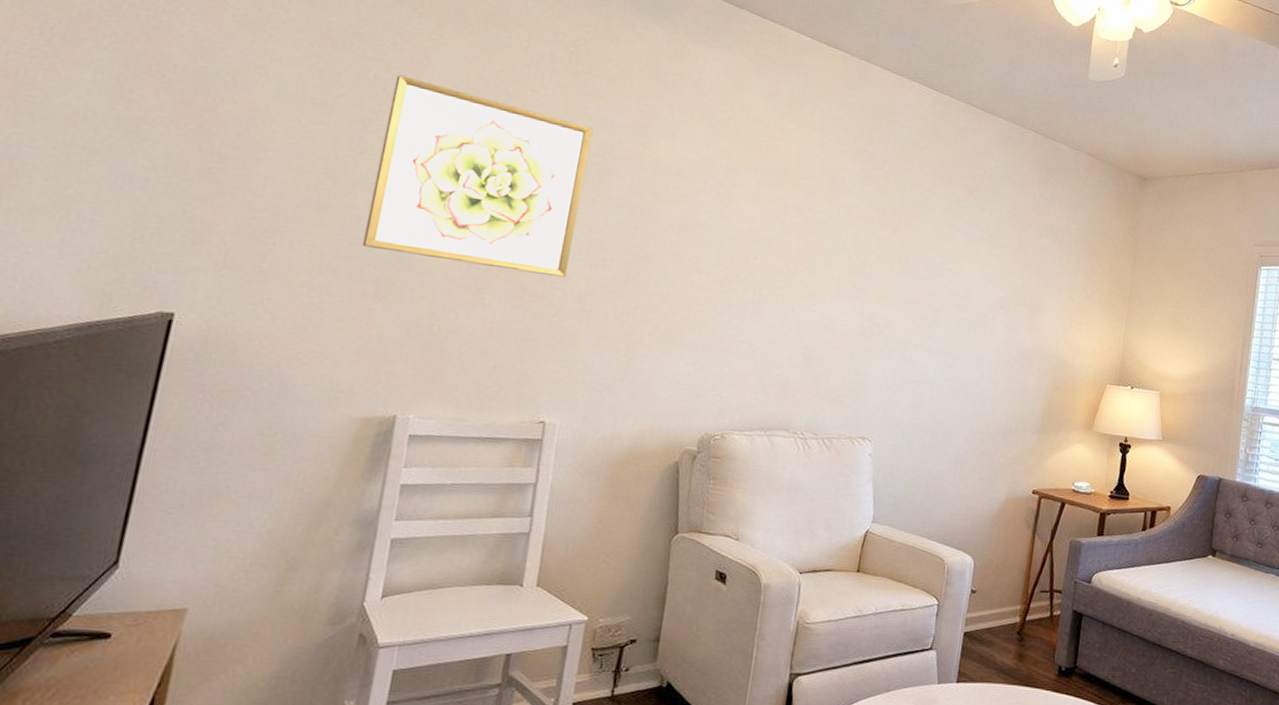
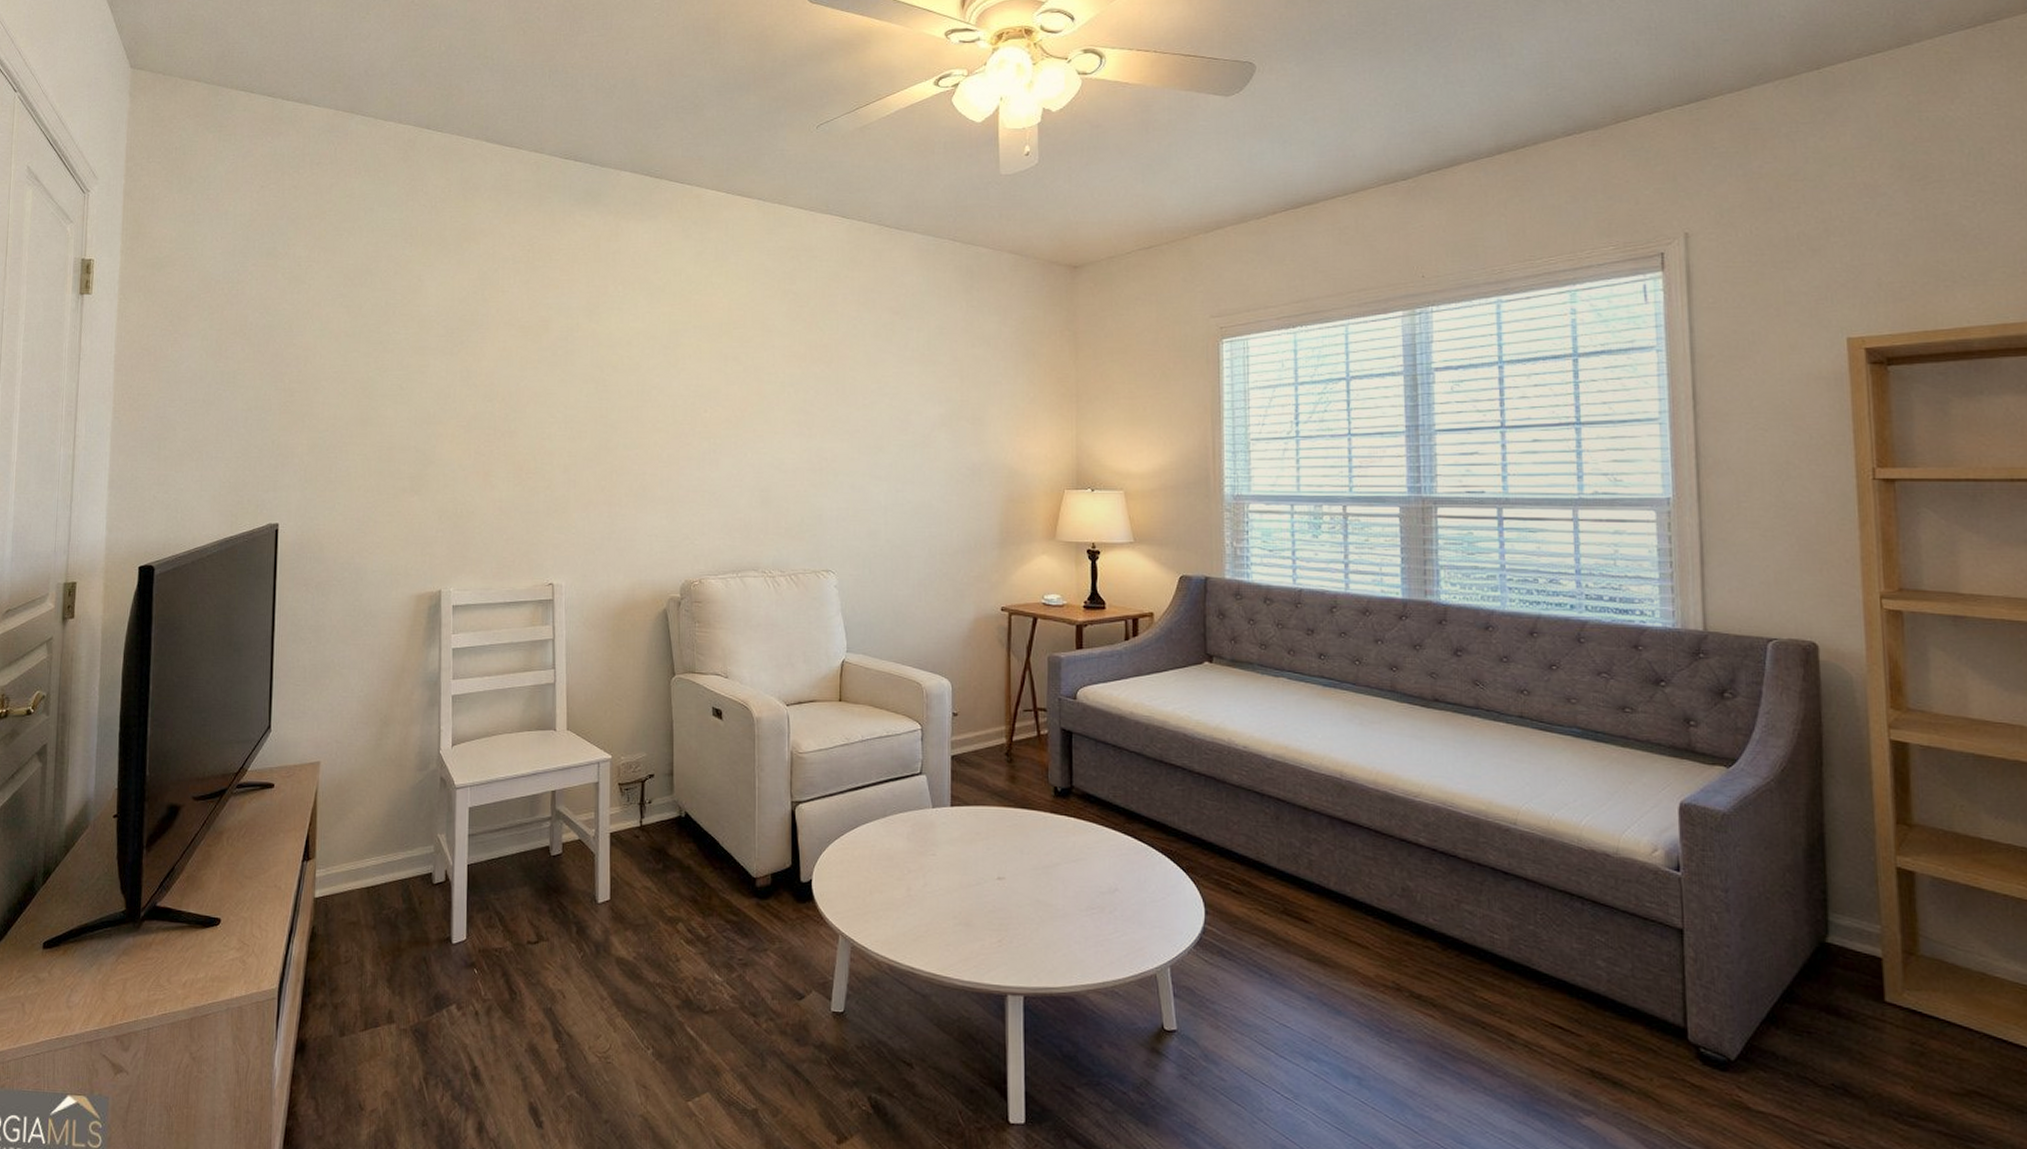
wall art: present [362,75,594,277] -> none [396,299,555,453]

